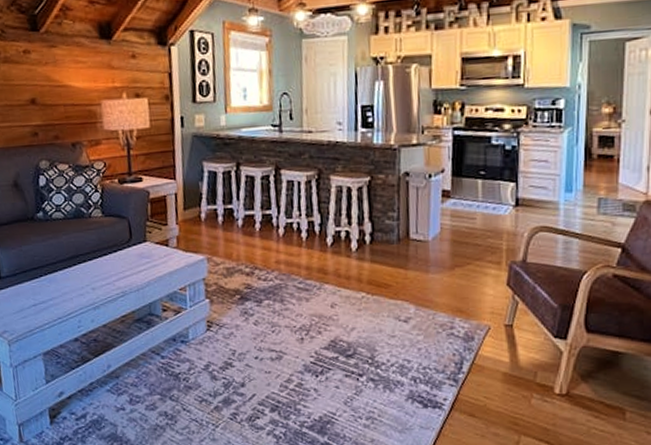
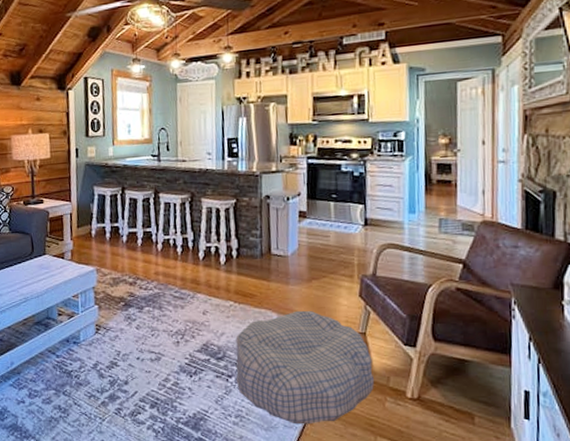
dog bed: none [367,301,521,425] -> present [235,310,375,424]

